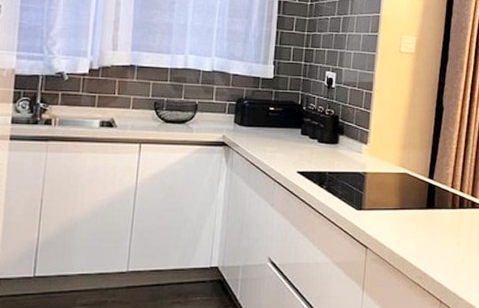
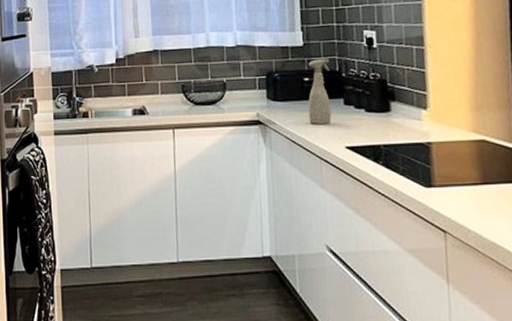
spray bottle: none [269,91,294,150] -> present [308,58,332,125]

